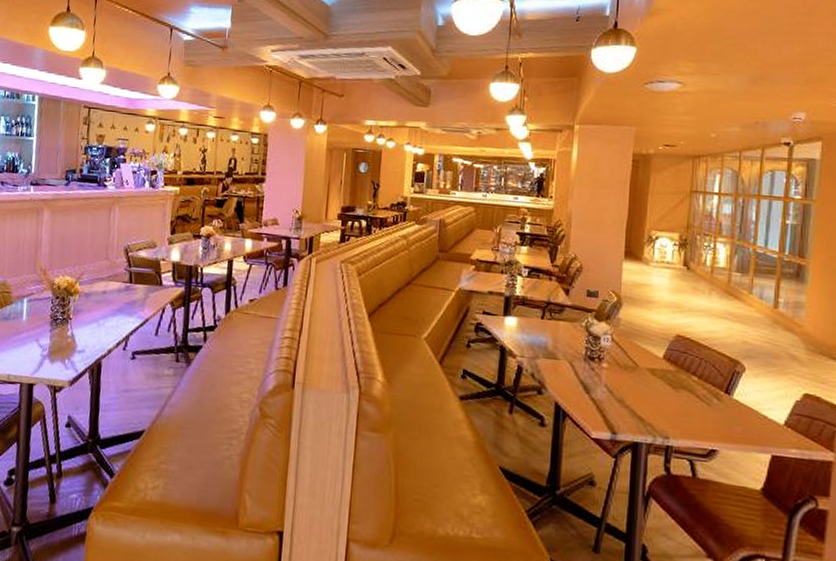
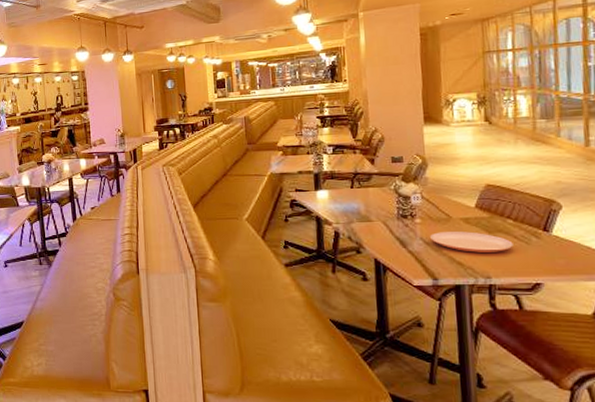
plate: none [615,380,695,411] -> present [430,231,513,253]

